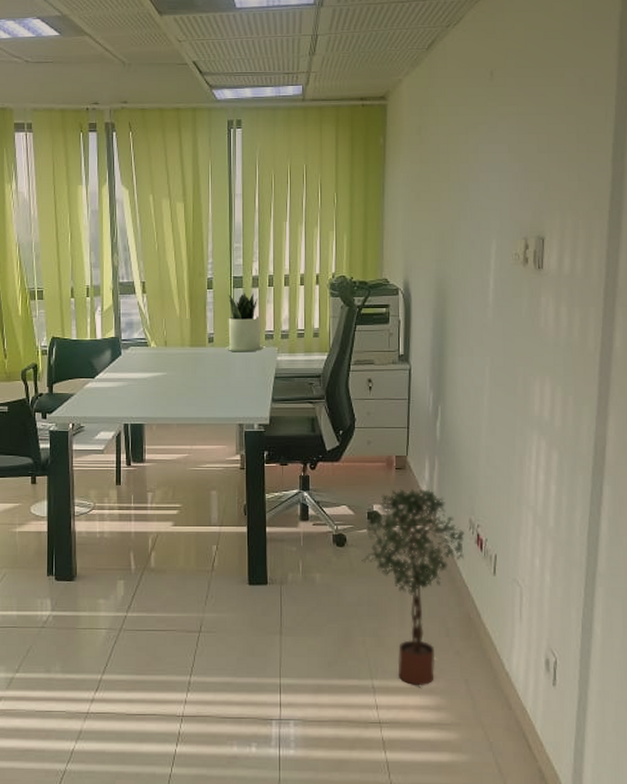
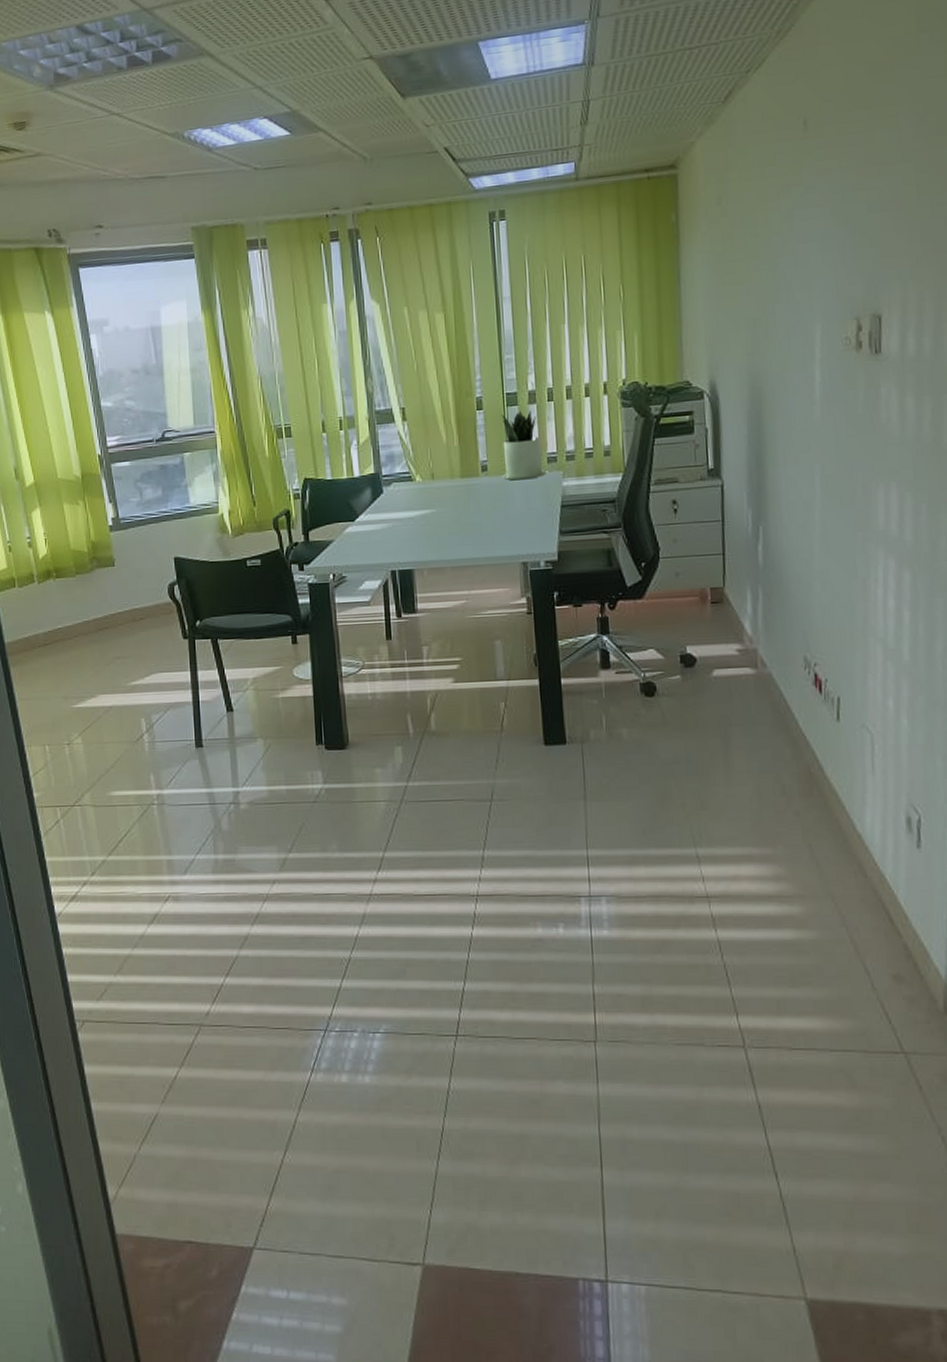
potted tree: present [362,488,465,686] -> none [676,625,800,854]

